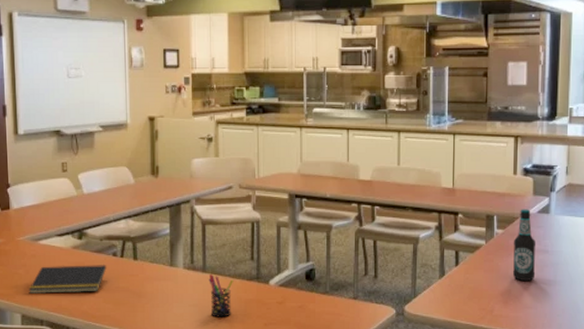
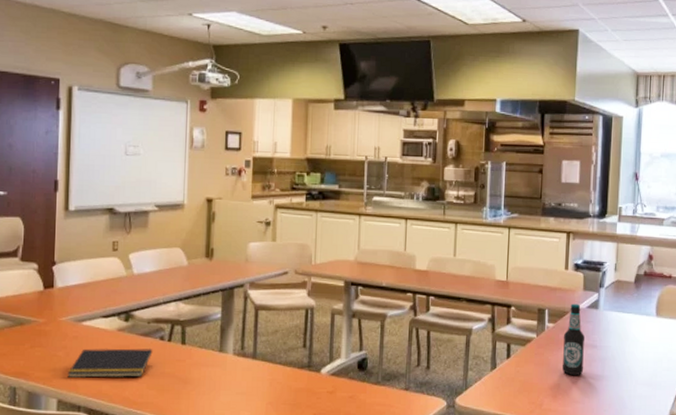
pen holder: present [209,274,234,317] -> none [258,362,285,407]

